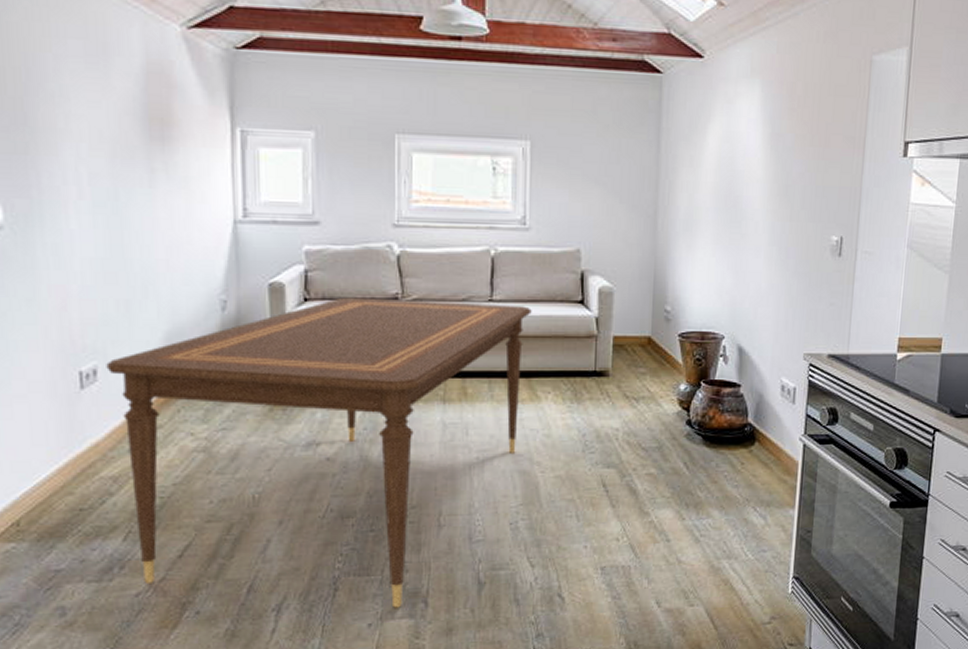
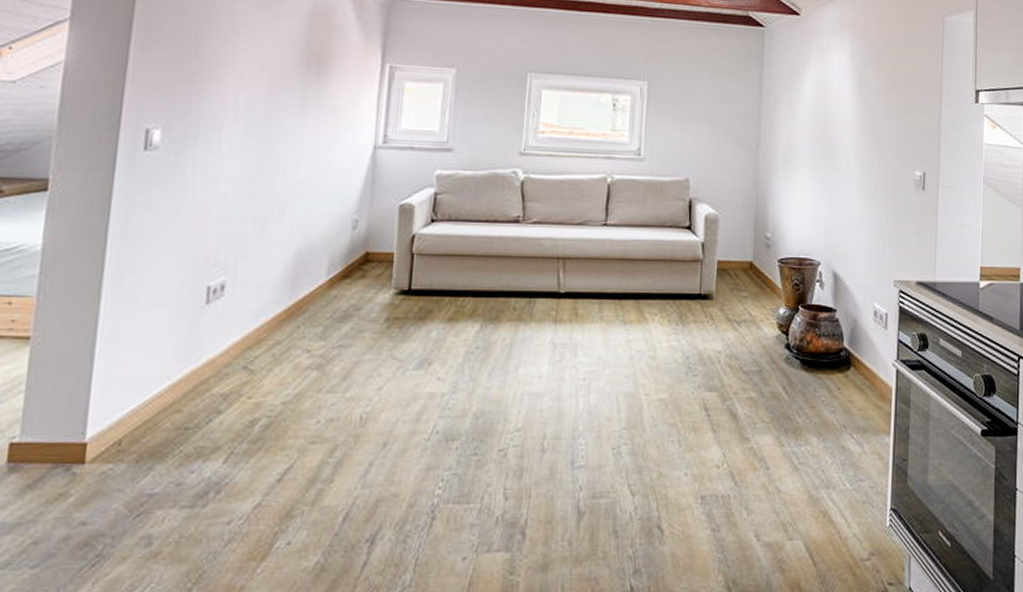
dining table: present [106,297,532,608] -> none [234,219,643,540]

